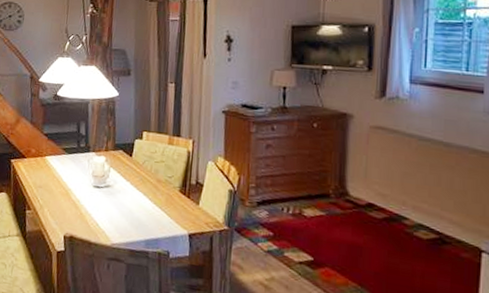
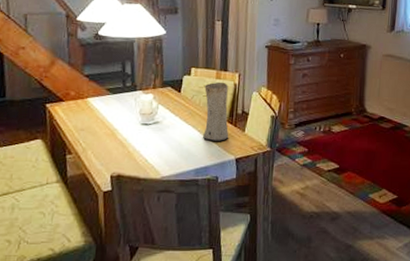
vase: none [153,148,182,213] -> present [202,82,229,141]

